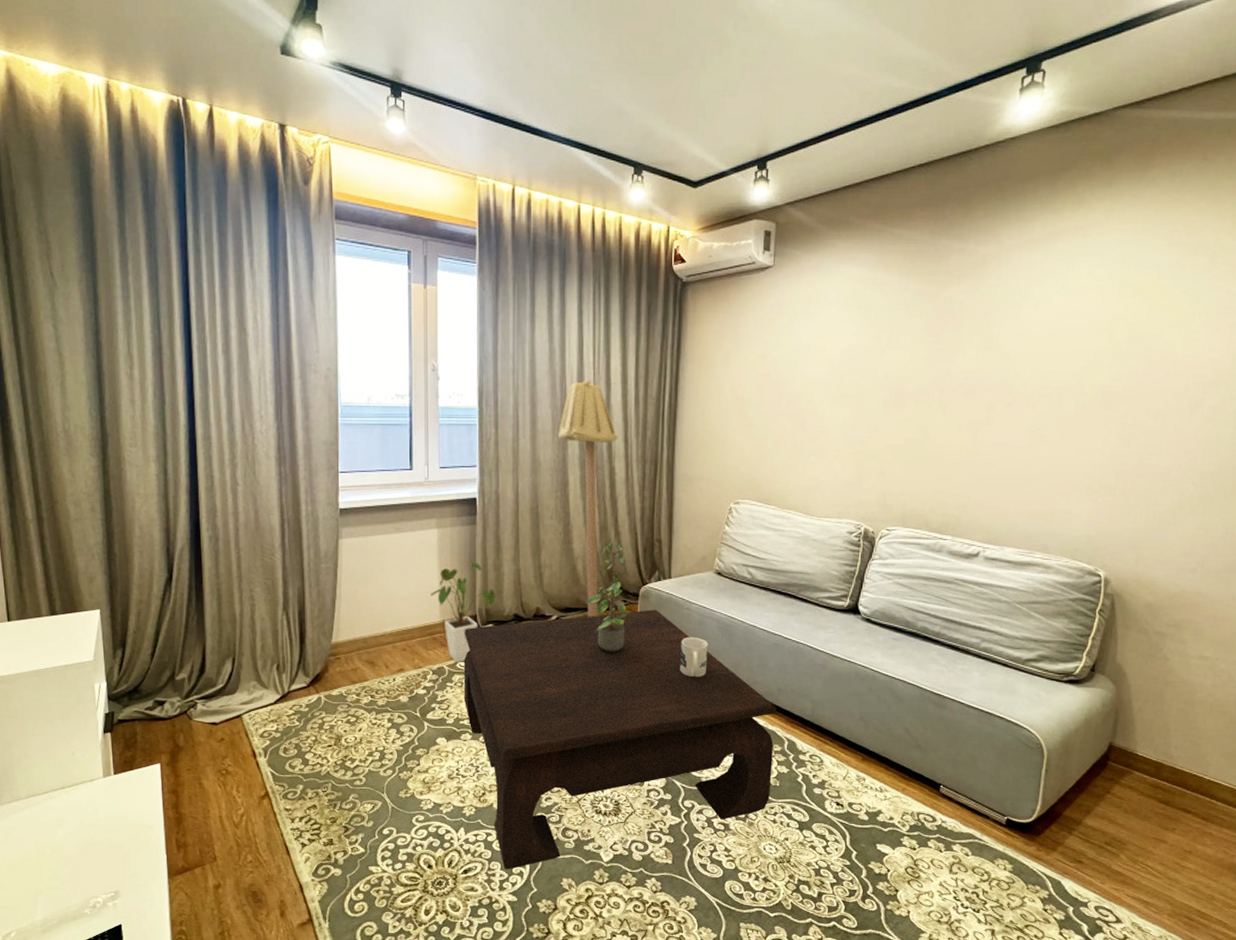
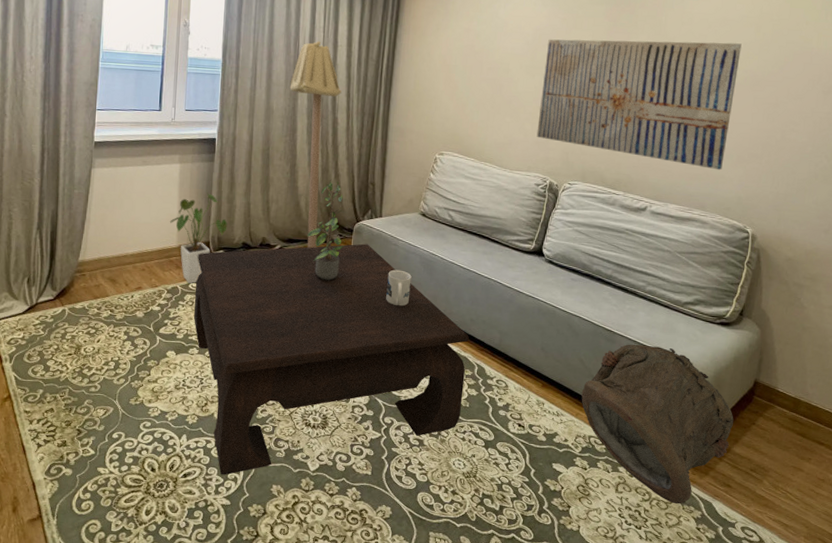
wall art: none [847,354,1091,506] -> present [536,39,742,171]
bag: none [907,709,1085,884] -> present [581,344,734,504]

